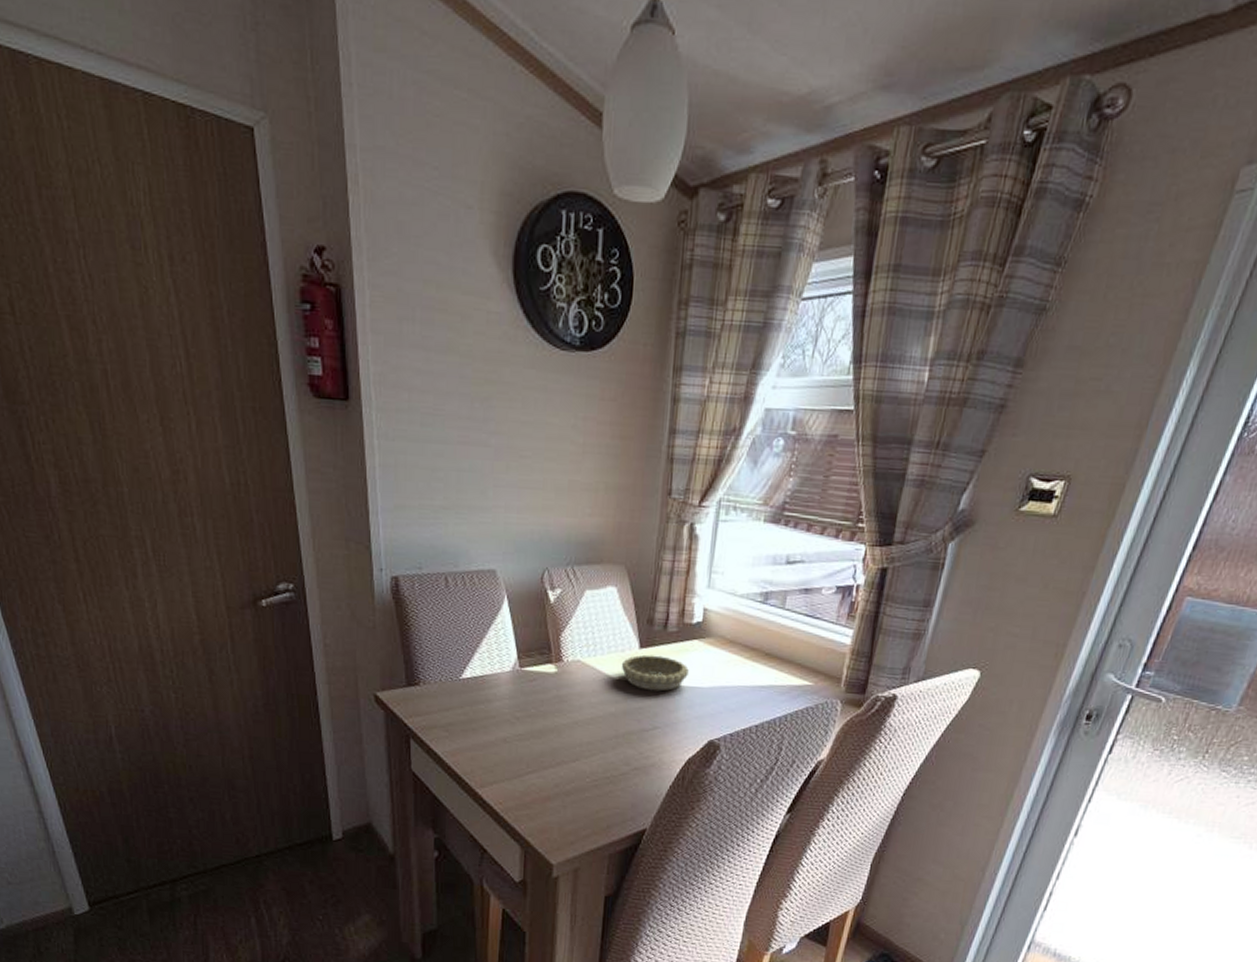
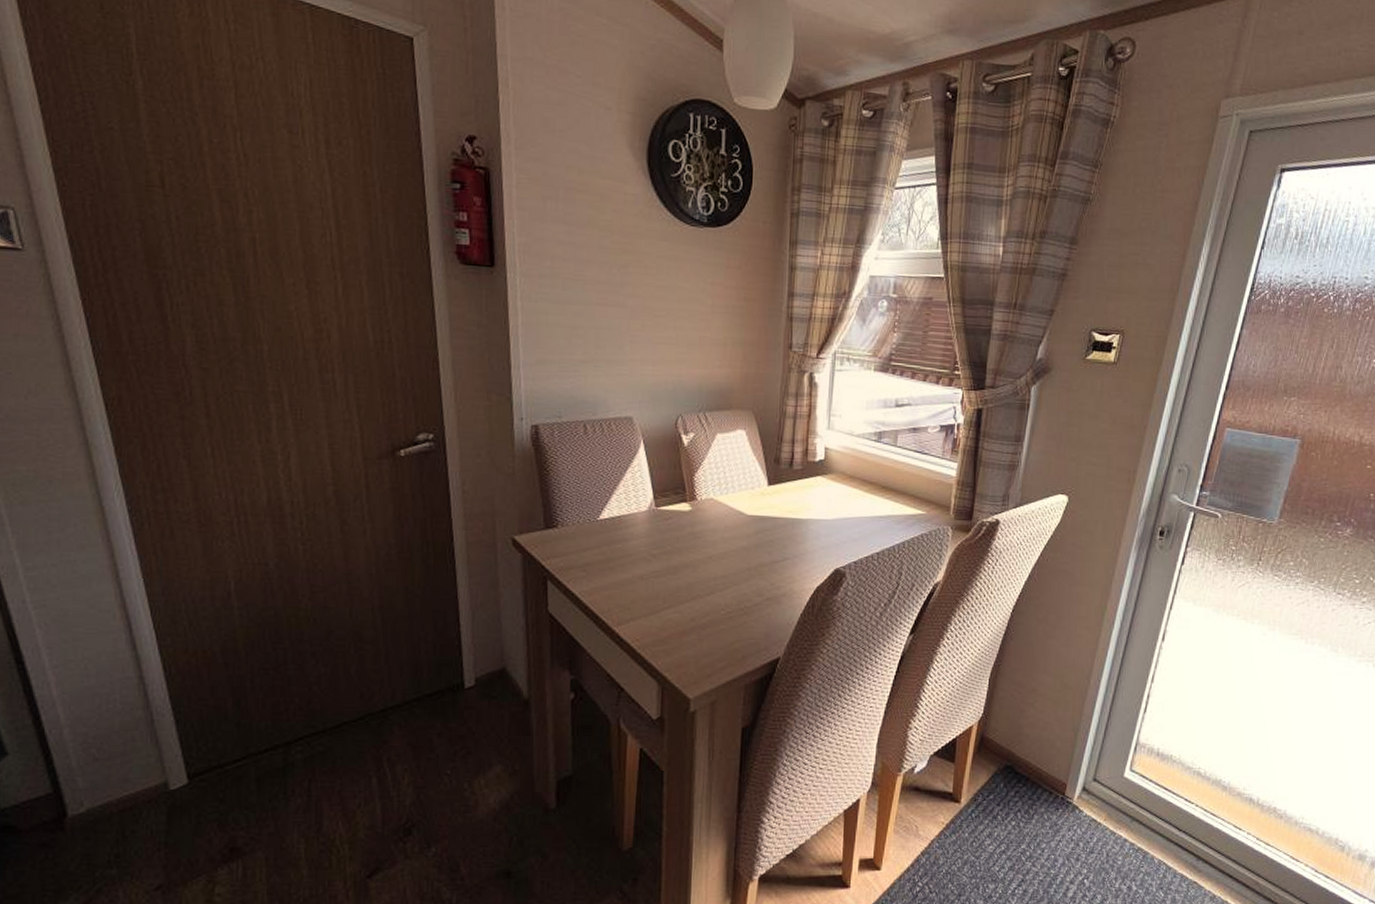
decorative bowl: present [621,654,689,692] -> none [751,491,814,525]

